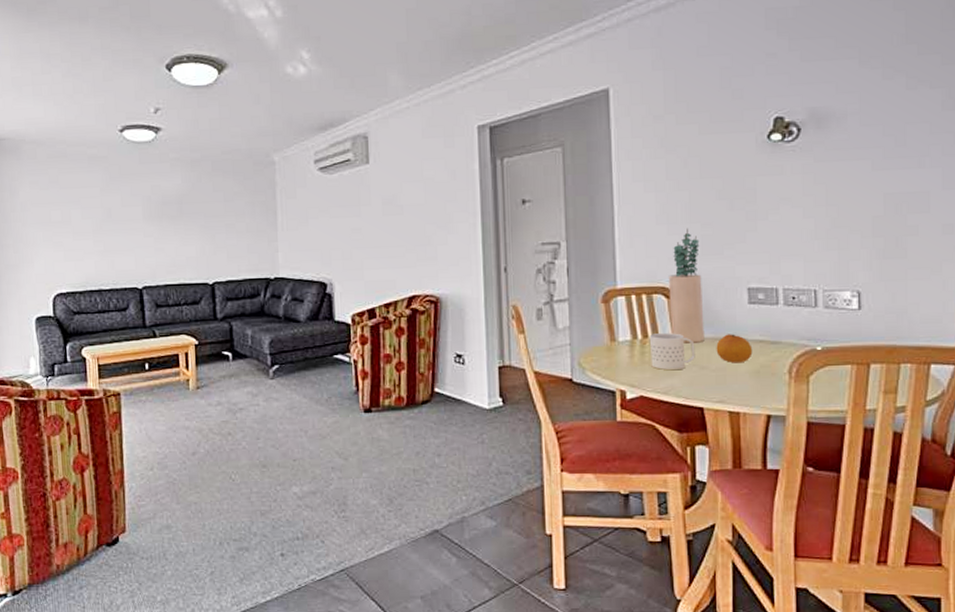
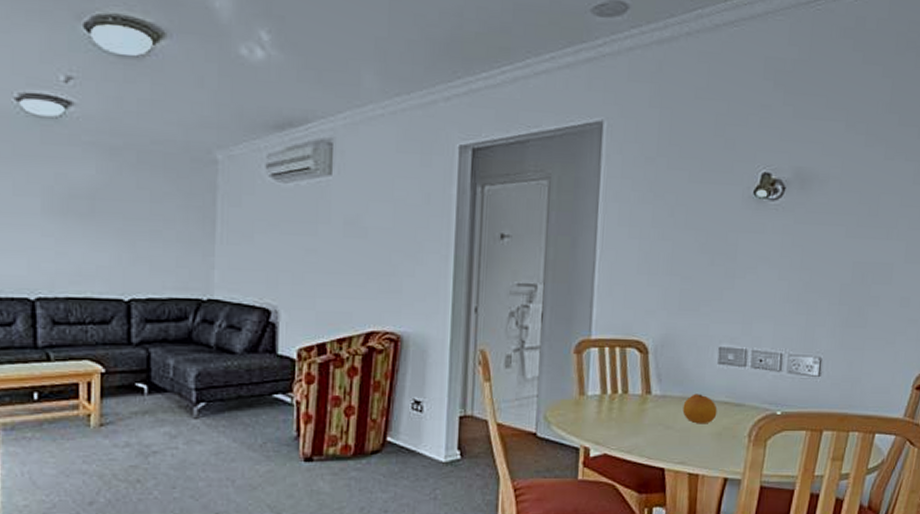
mug: present [649,333,695,371] -> none [617,389,663,429]
vase: present [668,228,705,343] -> none [641,280,678,401]

